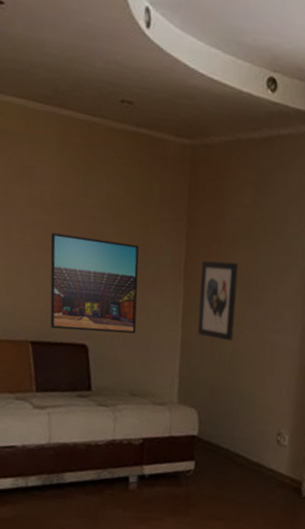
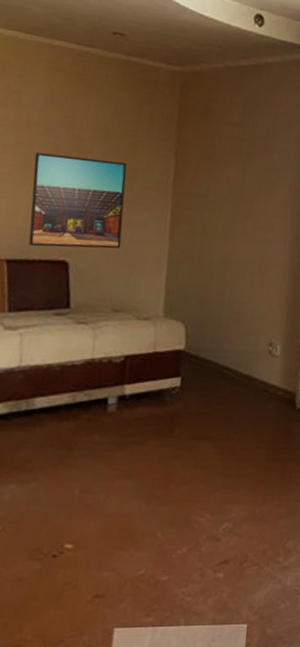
wall art: present [198,260,239,342] -> none [186,176,228,253]

